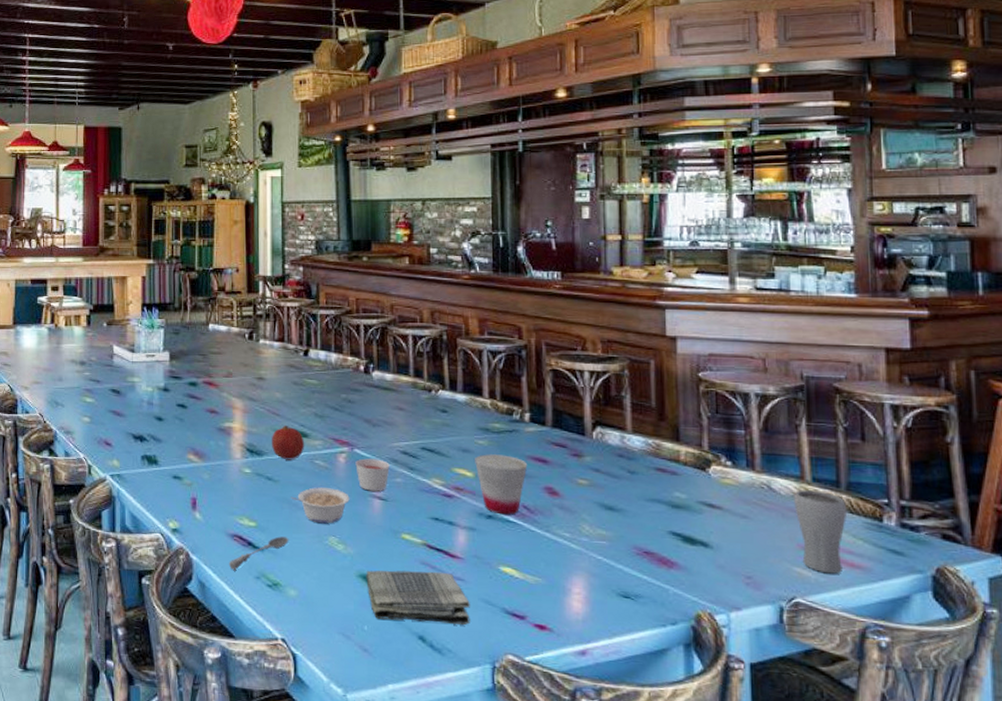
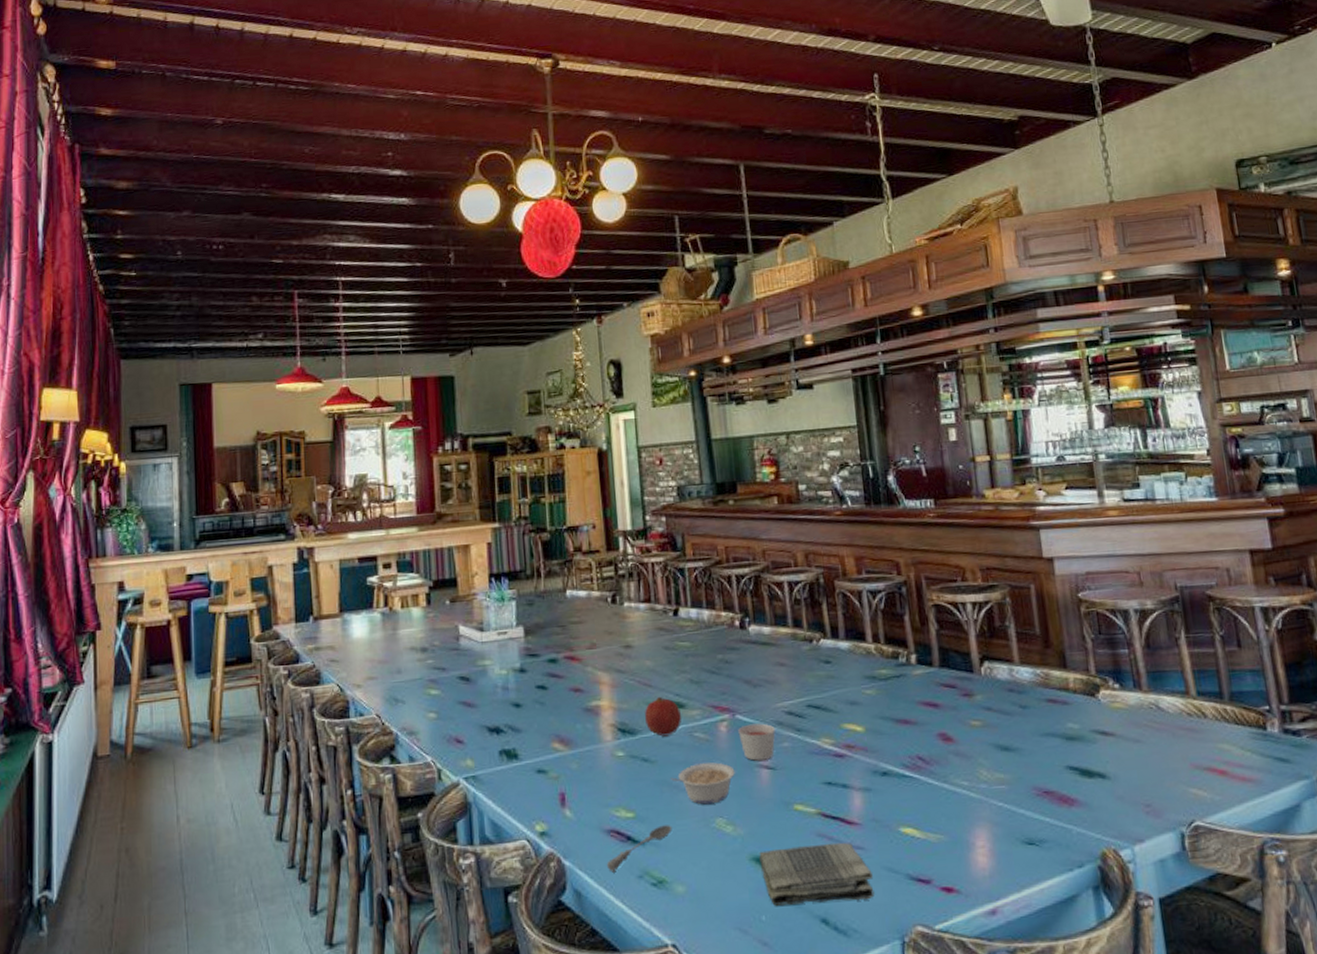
cup: present [475,454,528,515] -> none [864,703,919,770]
drinking glass: present [794,490,846,574] -> none [1182,704,1235,791]

